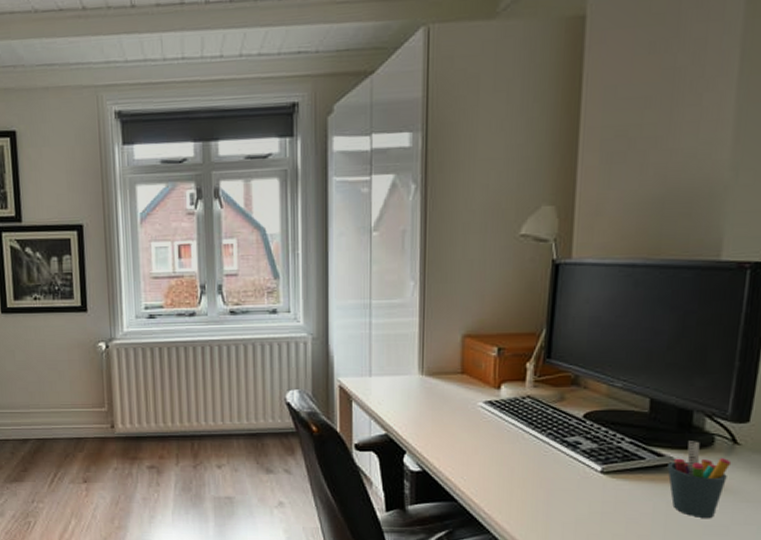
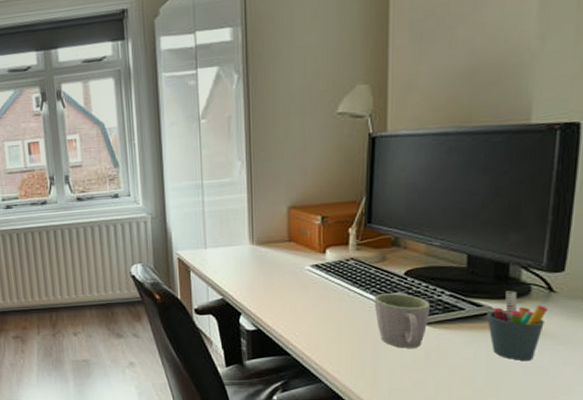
mug: none [549,436,610,499] -> present [374,293,431,348]

